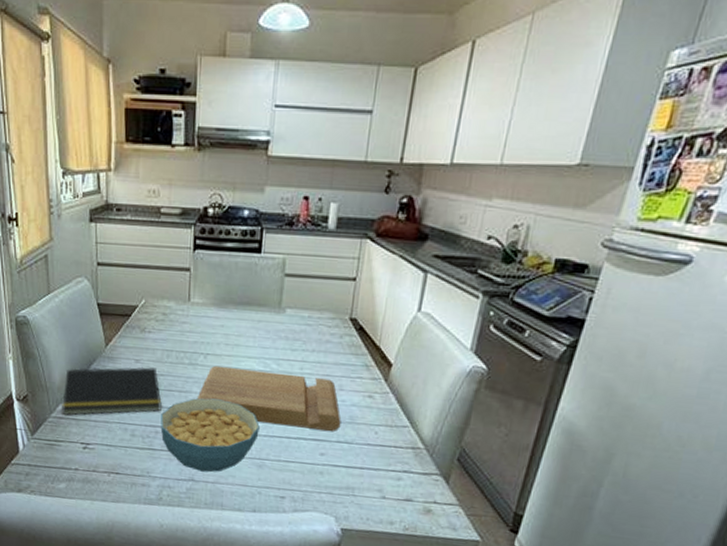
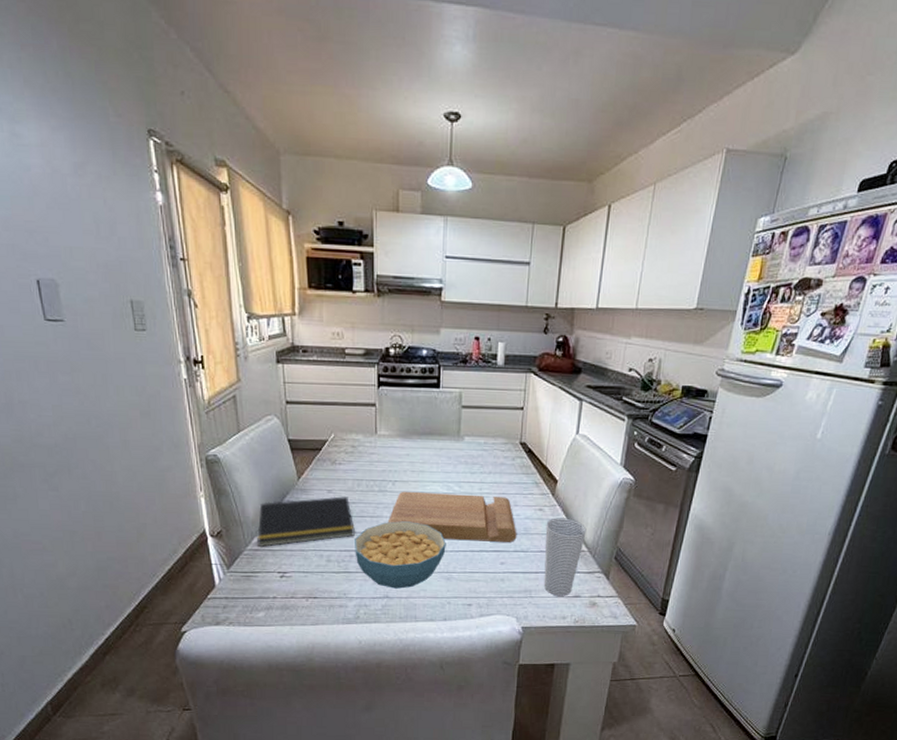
cup: none [369,407,424,498] -> present [543,517,587,596]

